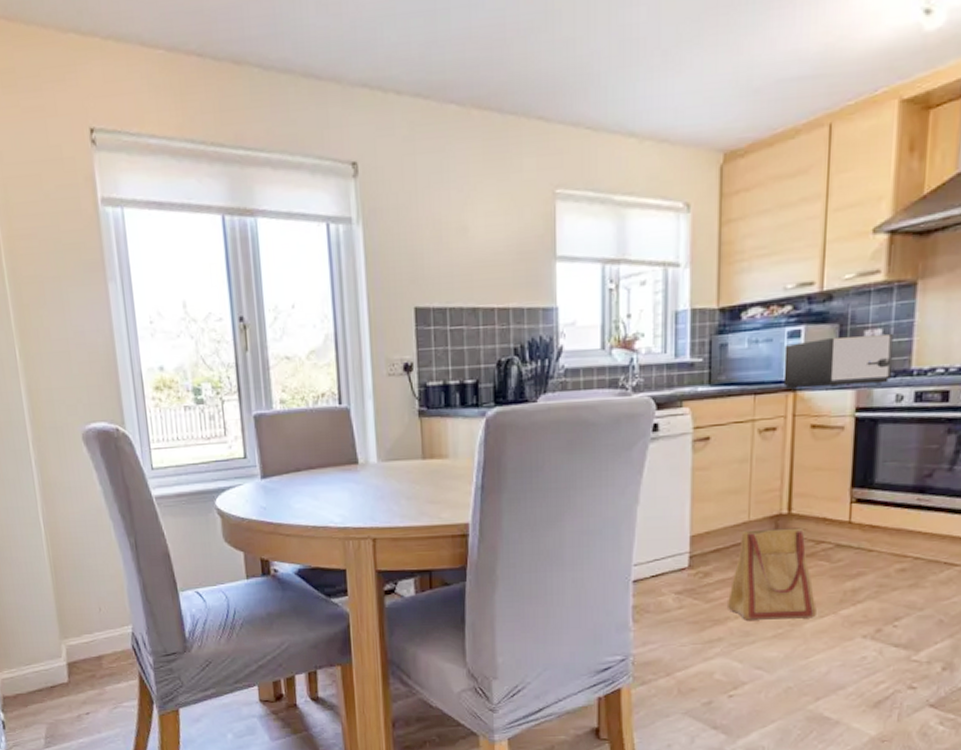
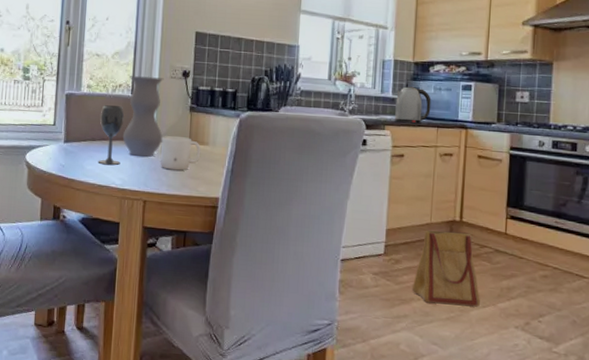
wine glass: none [302,422,337,501] -> present [99,105,125,166]
vase: none [334,376,387,484] -> present [122,75,164,157]
mug: none [385,451,440,496] -> present [160,136,201,171]
kettle: none [695,343,745,395] -> present [395,86,431,124]
toaster: present [783,333,893,389] -> none [458,93,537,132]

